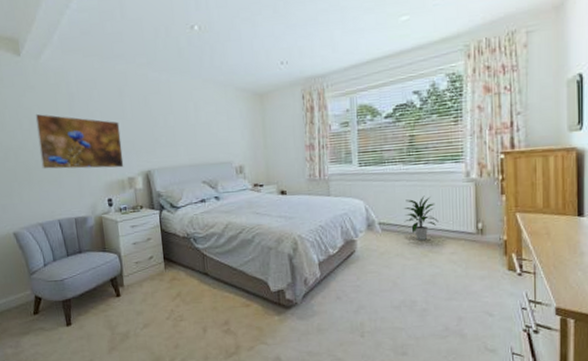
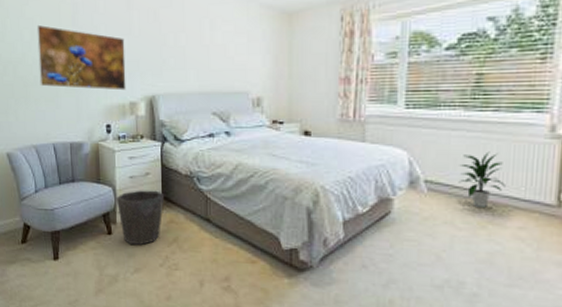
waste bin: none [121,253,166,303] -> present [116,190,165,245]

